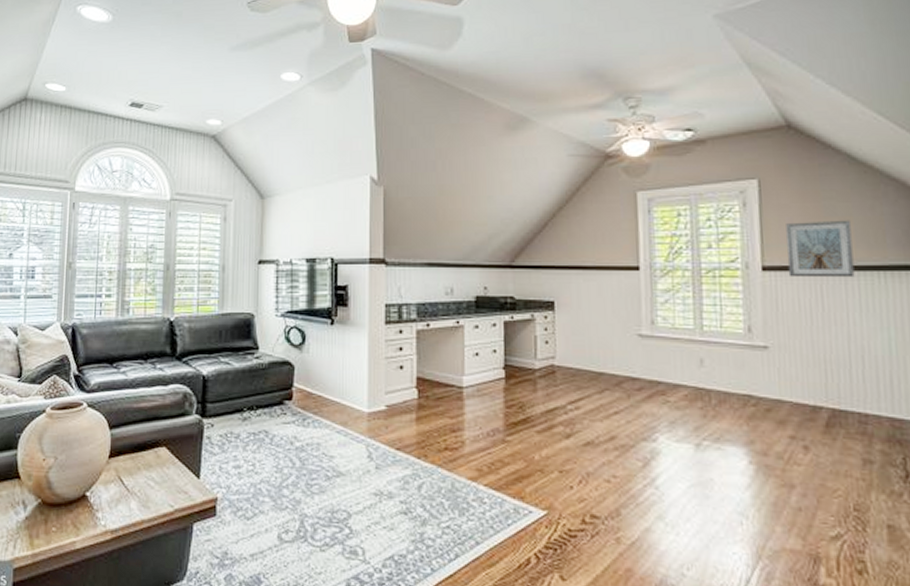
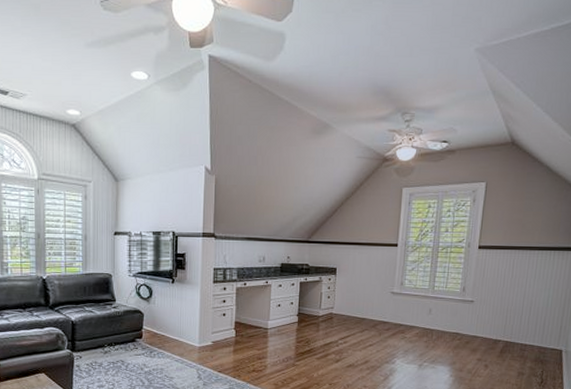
picture frame: present [786,220,855,278] -> none [494,214,540,255]

